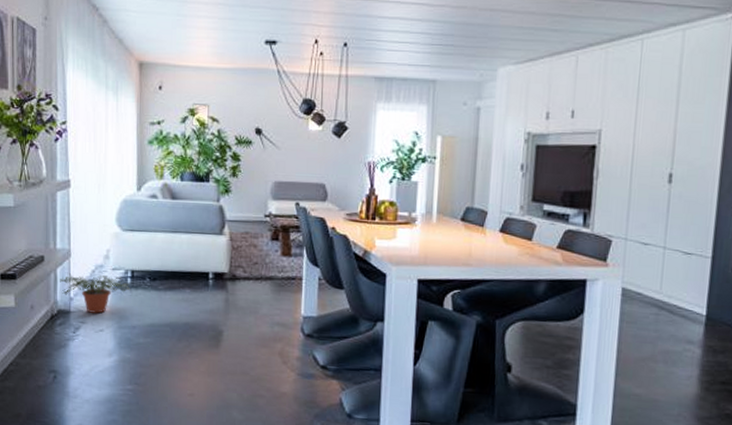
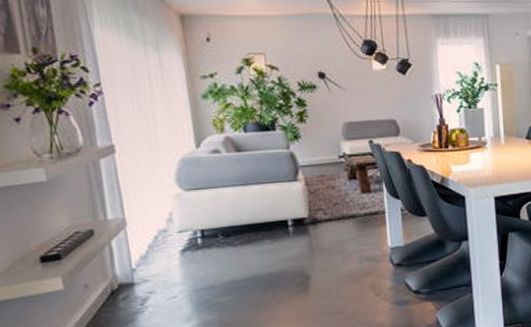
potted plant: present [60,273,131,314] -> none [116,238,204,281]

